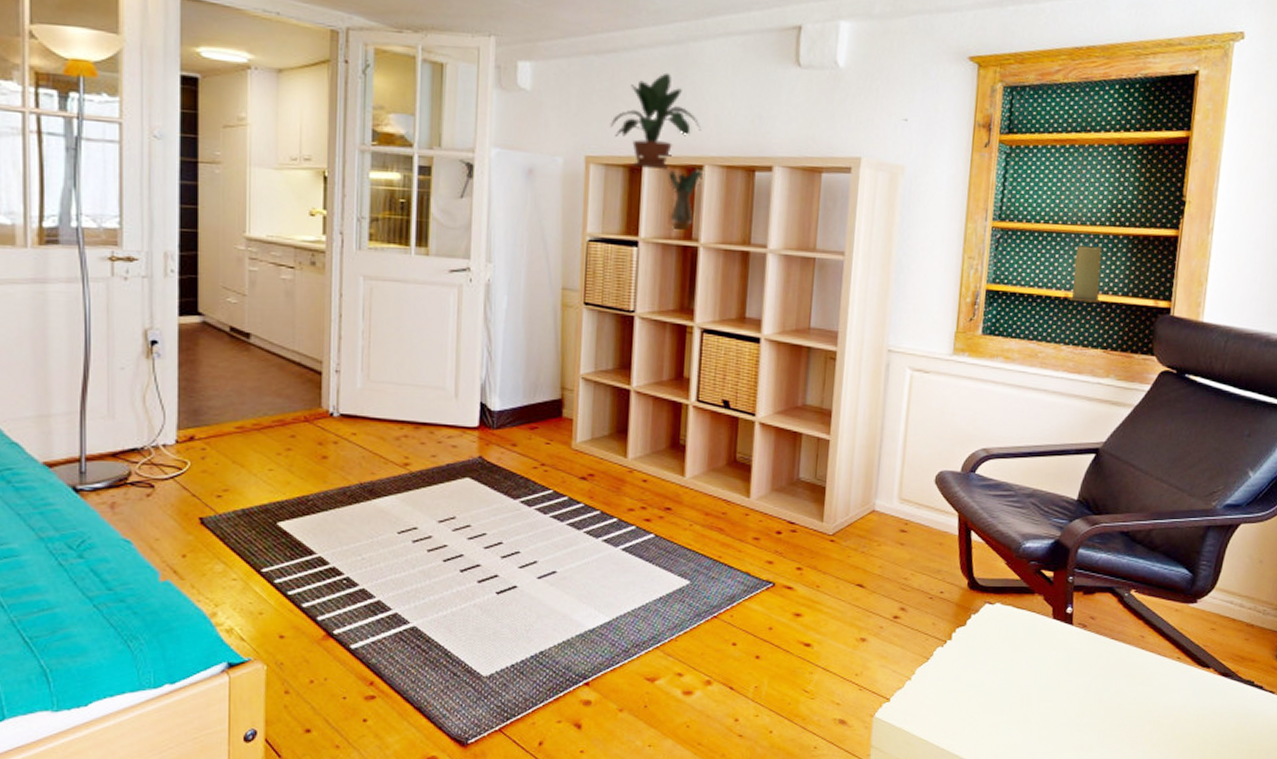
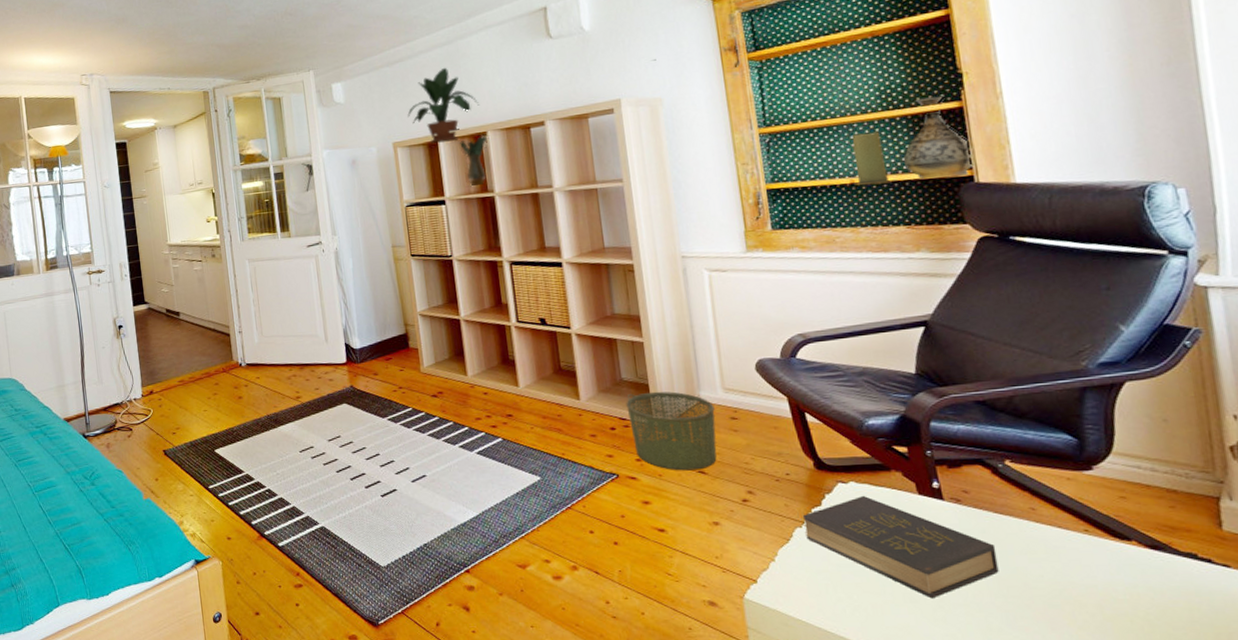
basket: none [797,495,887,583] -> present [626,391,717,471]
hardback book: none [945,617,1105,719] -> present [803,495,999,599]
vase: none [1115,219,1176,308] -> present [903,95,972,179]

